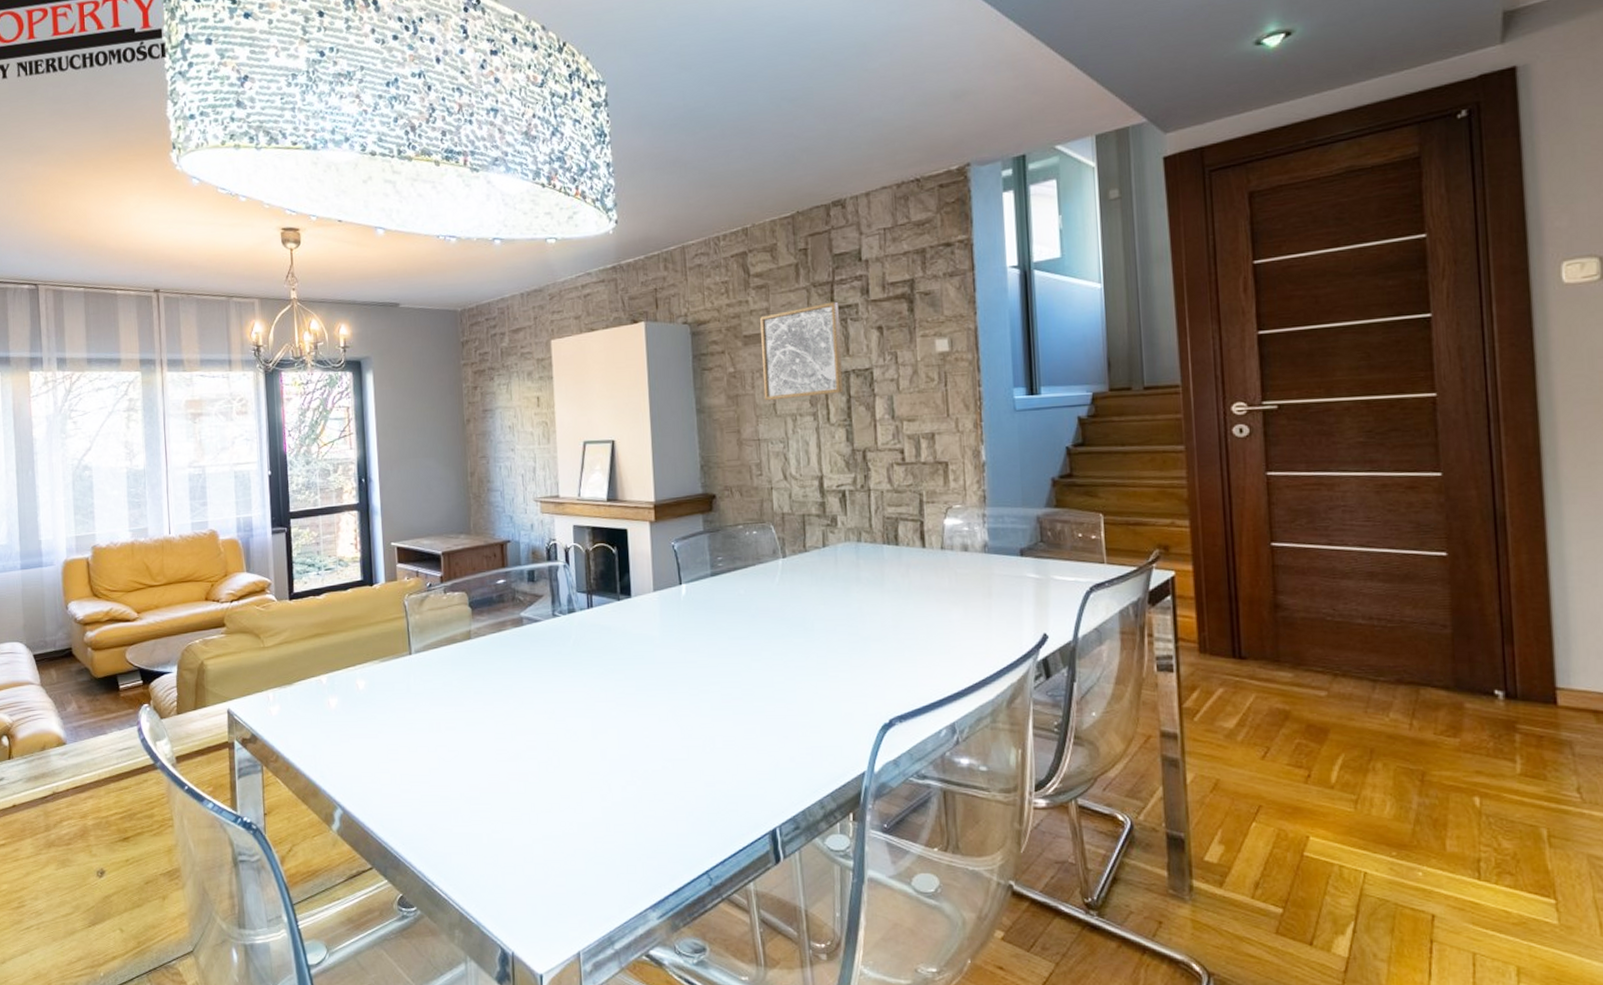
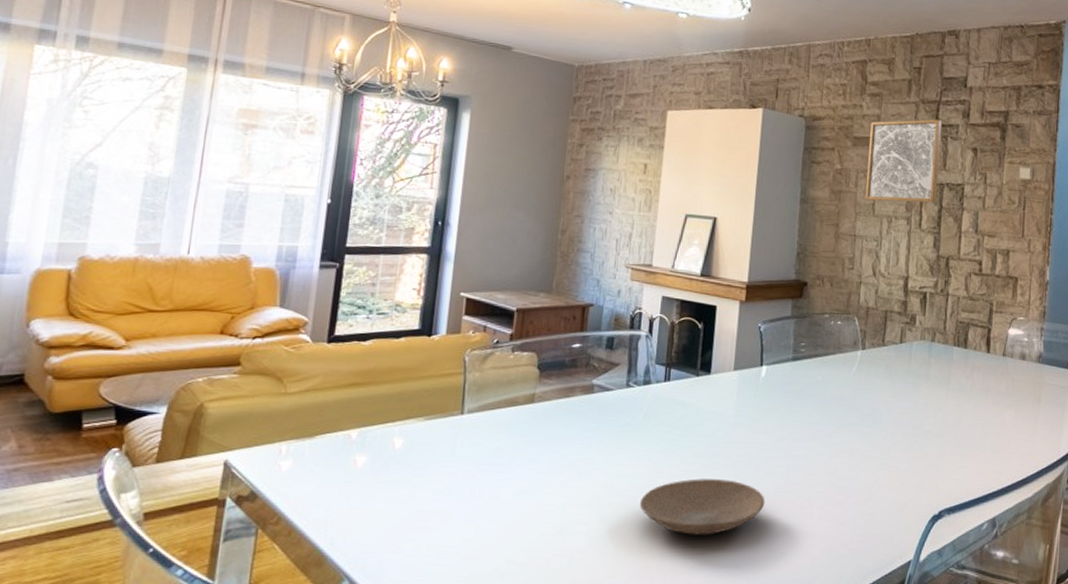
plate: none [581,700,704,756] -> present [639,478,765,536]

